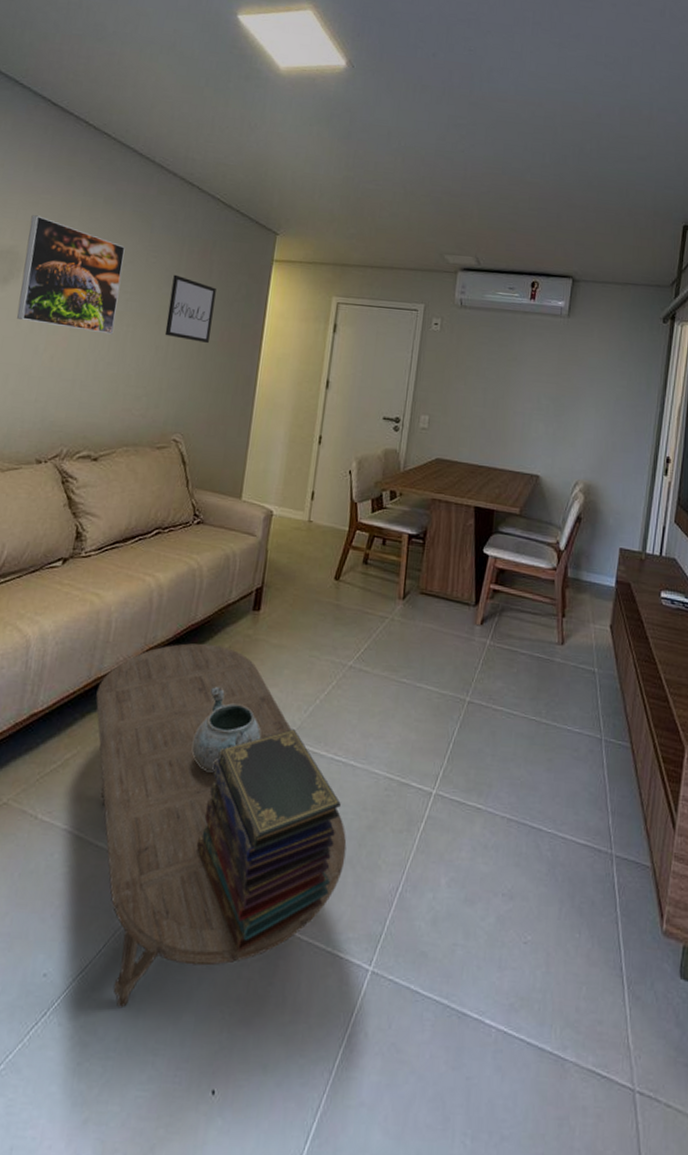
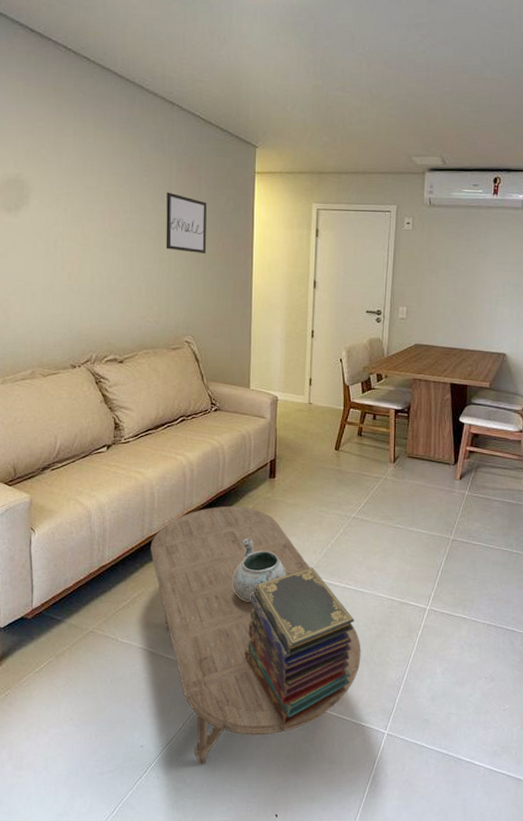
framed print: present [17,215,125,335] -> none [29,143,121,251]

